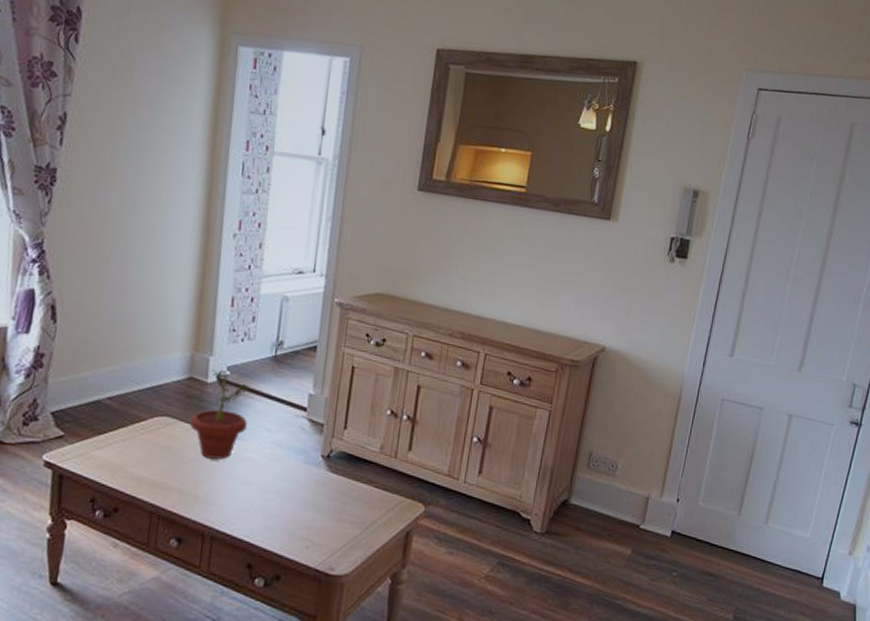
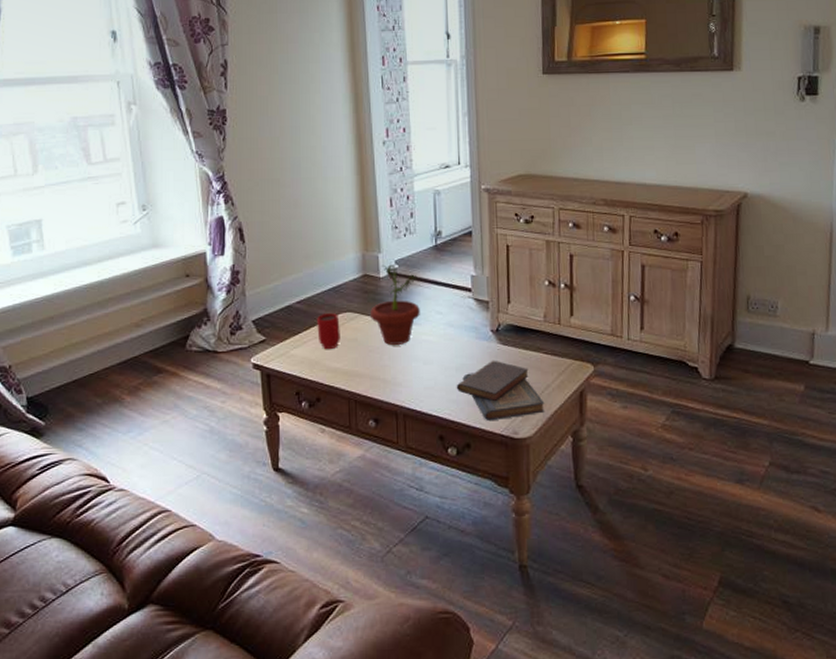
mug: none [126,414,154,456] -> present [317,313,340,350]
diary: none [274,487,368,554] -> present [456,360,545,422]

